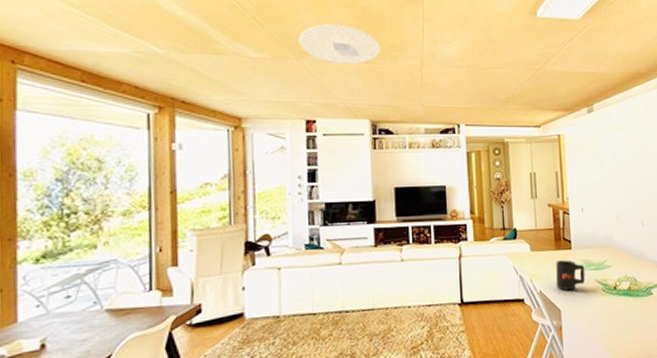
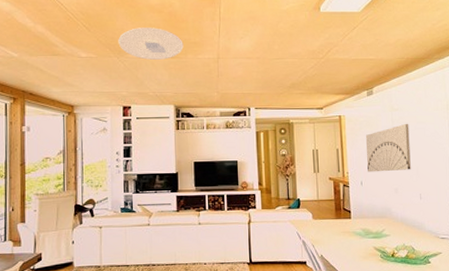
mug: present [556,260,585,291] -> none [336,228,364,256]
wall art: none [586,144,633,198] -> present [365,123,411,172]

